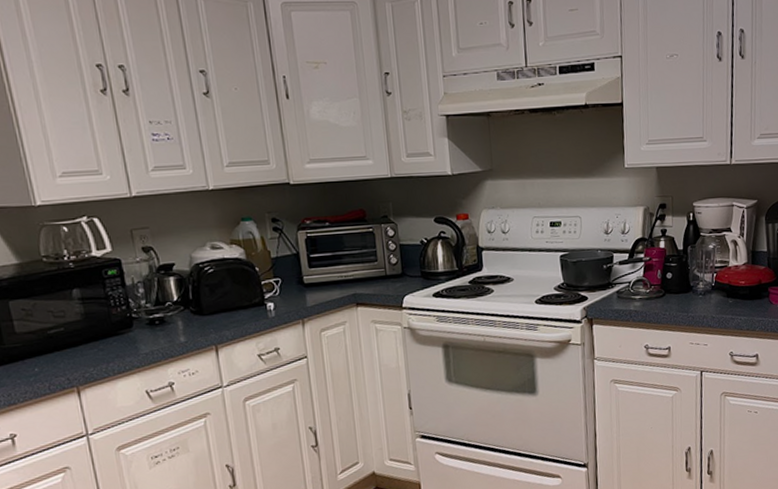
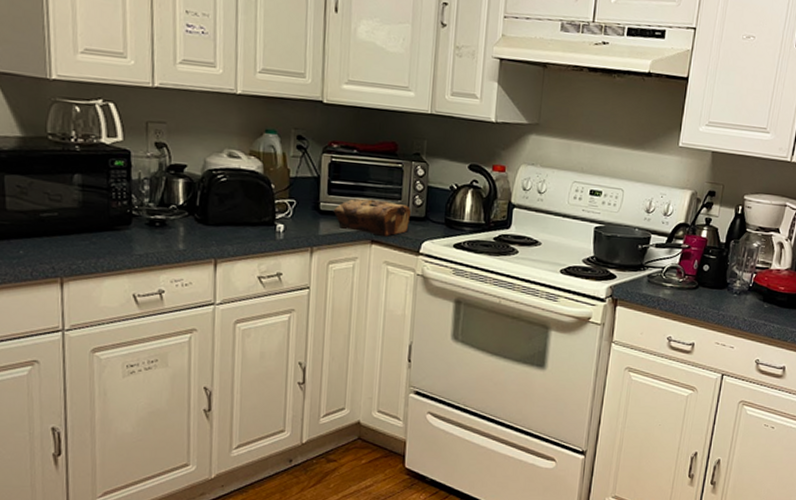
bread loaf: none [316,264,389,298] -> present [333,198,412,236]

